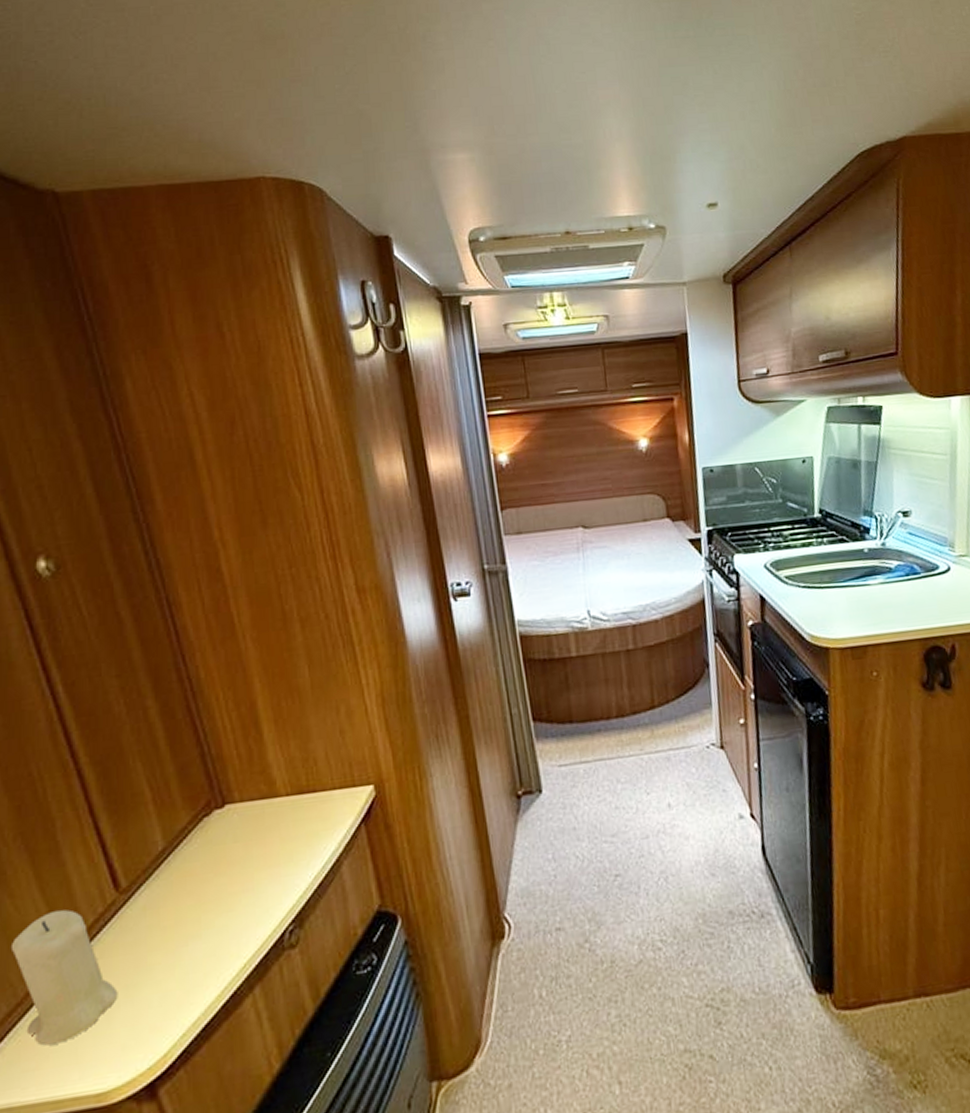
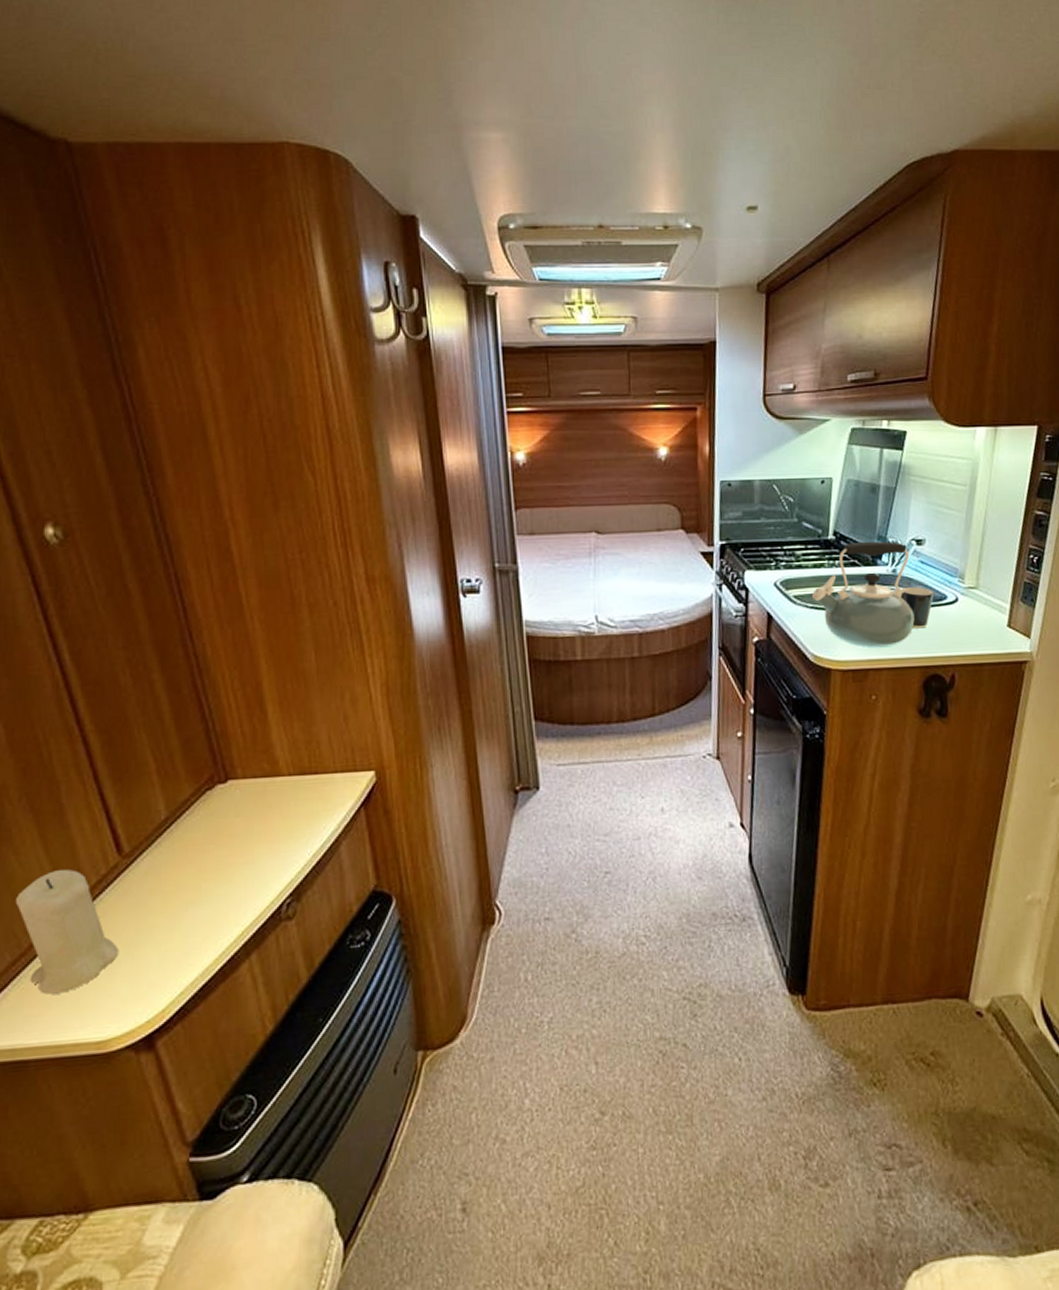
kettle: none [802,515,909,623] -> present [811,540,915,648]
mug: none [892,558,926,601] -> present [900,586,935,629]

